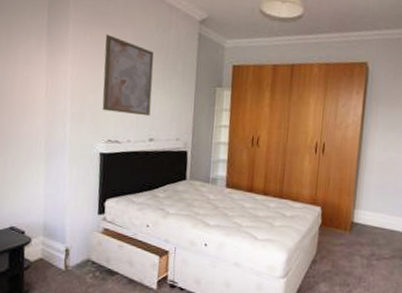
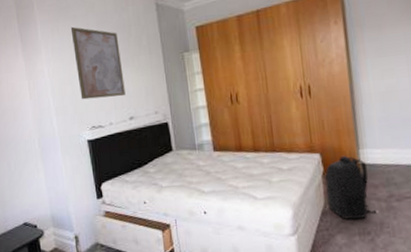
backpack: none [319,212,359,271] -> present [324,155,376,219]

